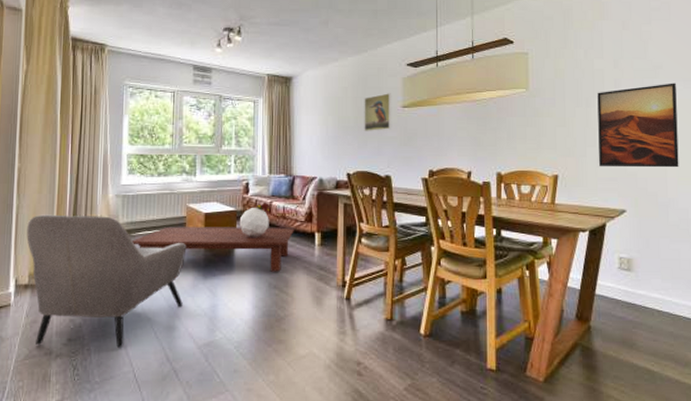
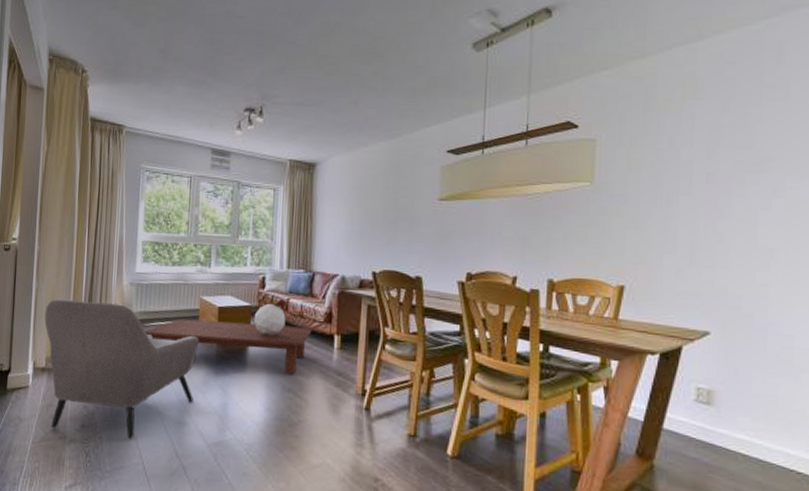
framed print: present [364,93,391,131] -> none [394,183,427,226]
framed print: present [597,83,679,168] -> none [679,179,790,285]

